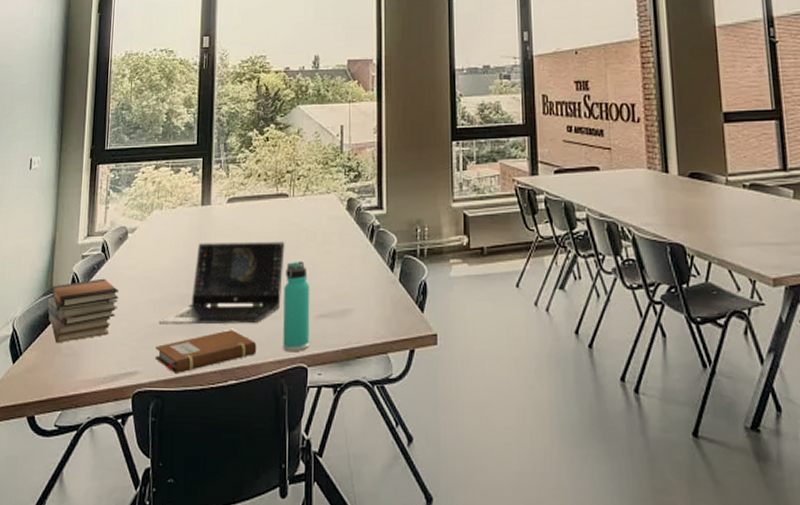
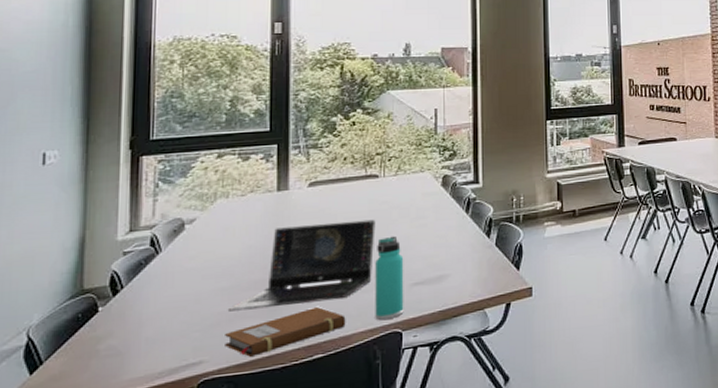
book stack: present [47,278,119,344] -> none [77,273,176,347]

